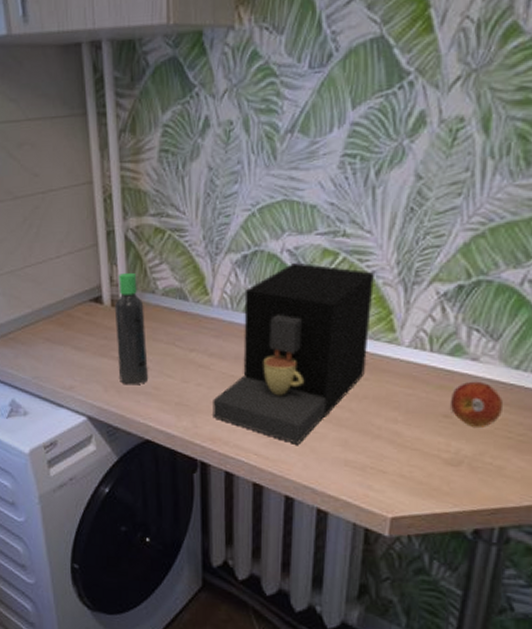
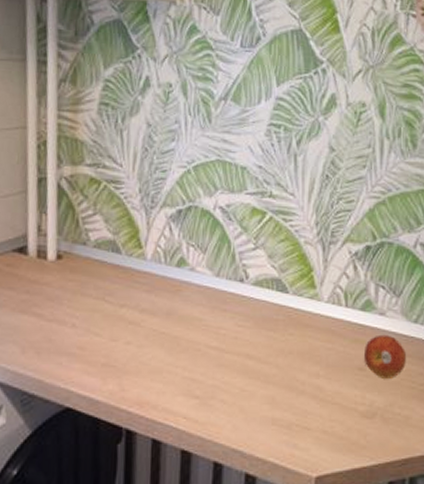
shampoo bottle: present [114,272,148,385] -> none [40,222,74,345]
coffee maker: present [212,262,374,445] -> none [141,219,297,405]

